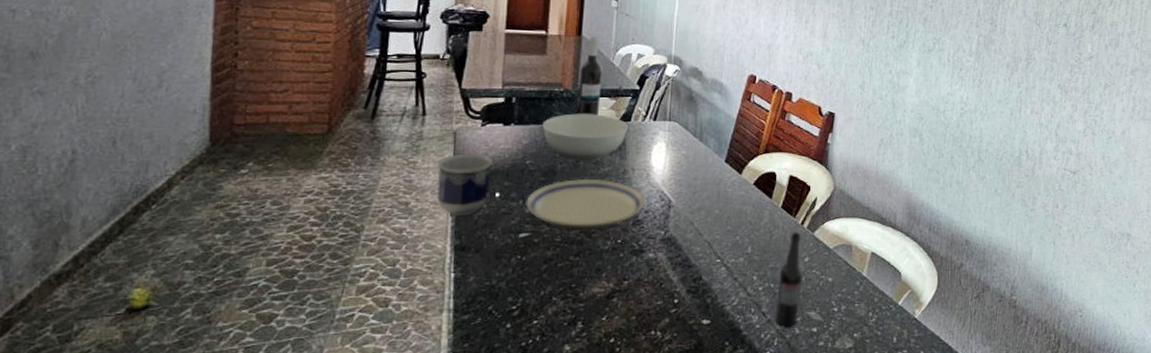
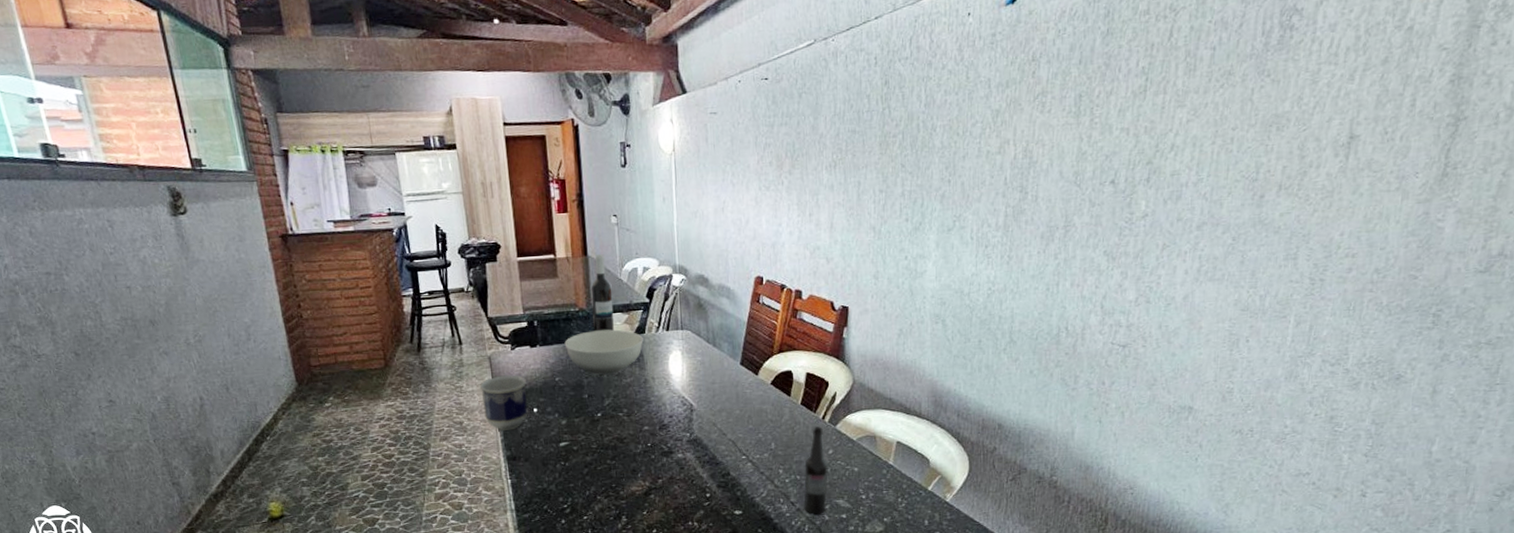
plate: present [526,178,645,231] -> none [561,389,668,438]

